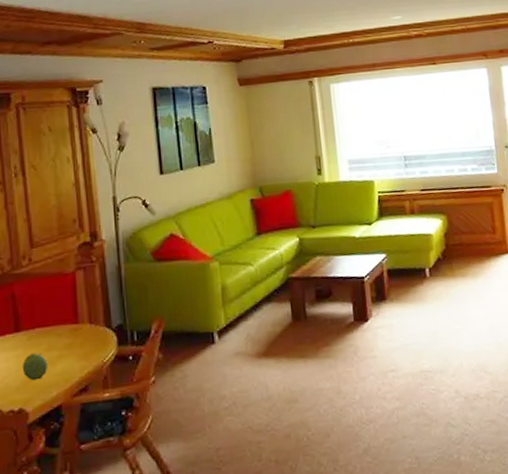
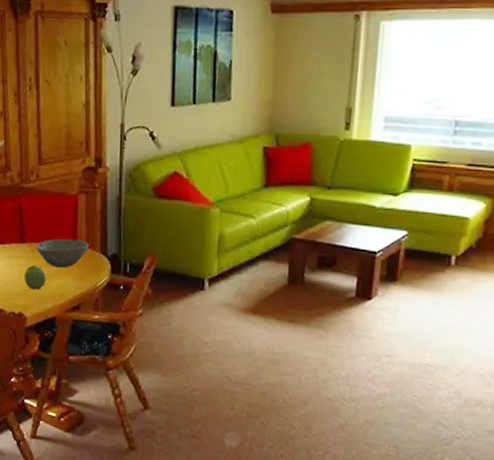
bowl: none [34,317,92,351] -> present [36,239,90,268]

